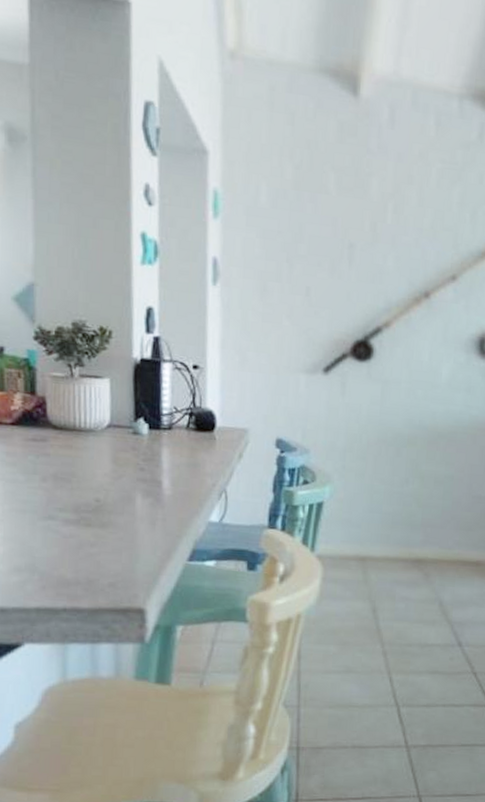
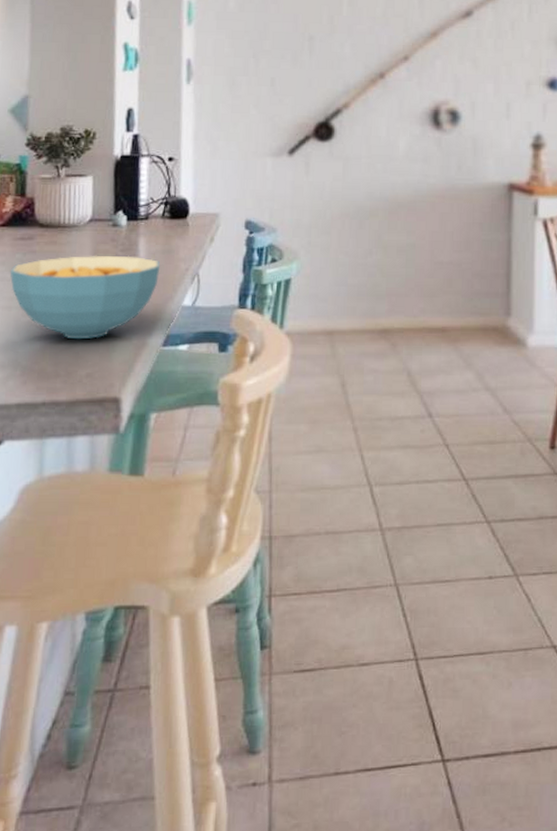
cereal bowl: none [22,462,186,549] -> present [10,255,161,340]

